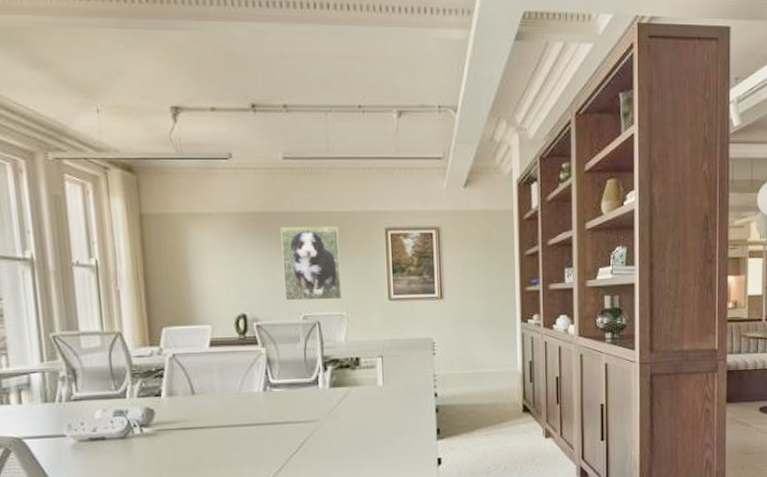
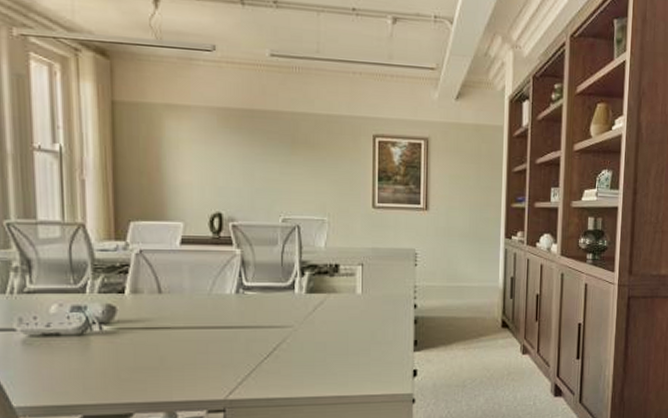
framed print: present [280,227,343,301] -> none [264,126,325,204]

